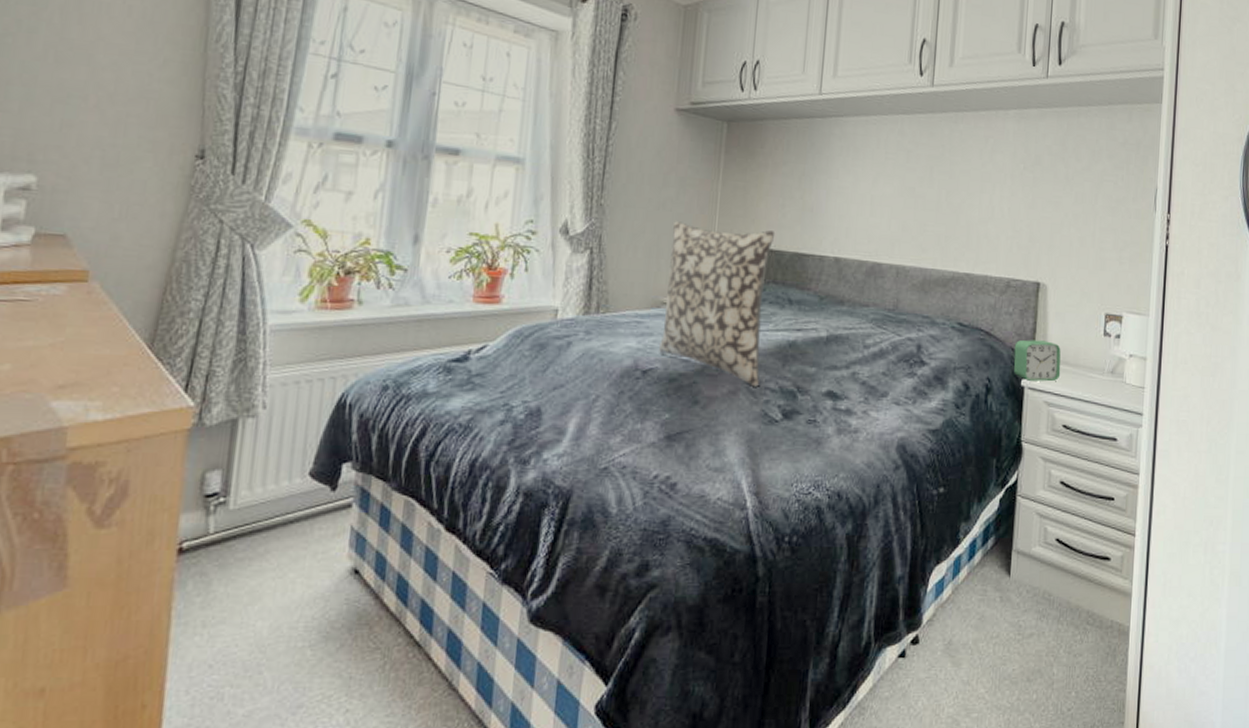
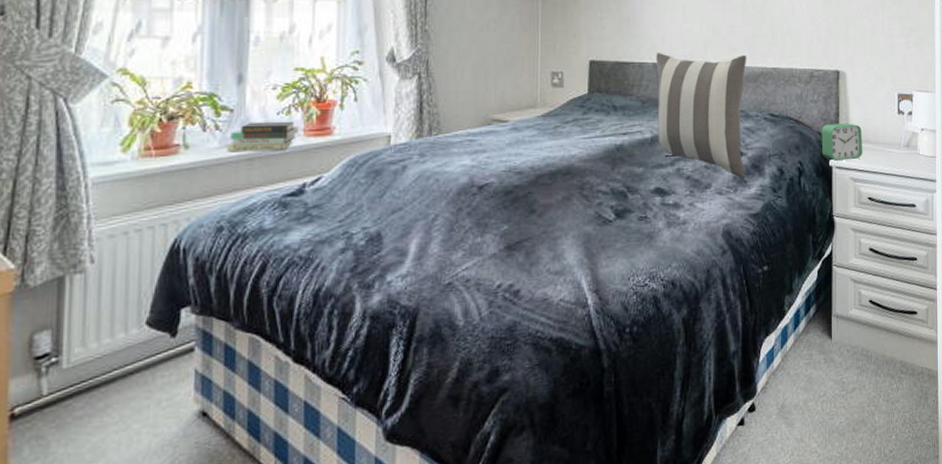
books: none [397,283,468,314] -> present [226,121,299,151]
pillow: present [659,221,774,387] -> none [493,41,595,191]
pillow: none [831,245,938,390] -> present [655,51,747,178]

